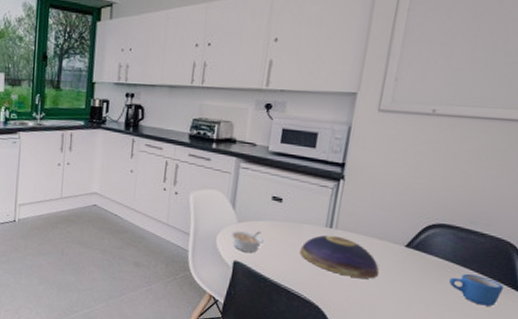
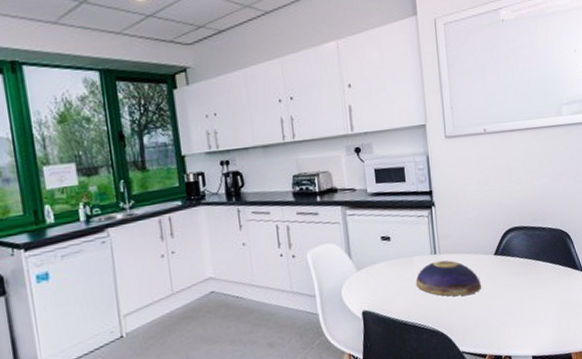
legume: present [230,230,264,253] -> none [353,274,384,299]
mug: present [448,273,504,307] -> none [531,264,569,291]

